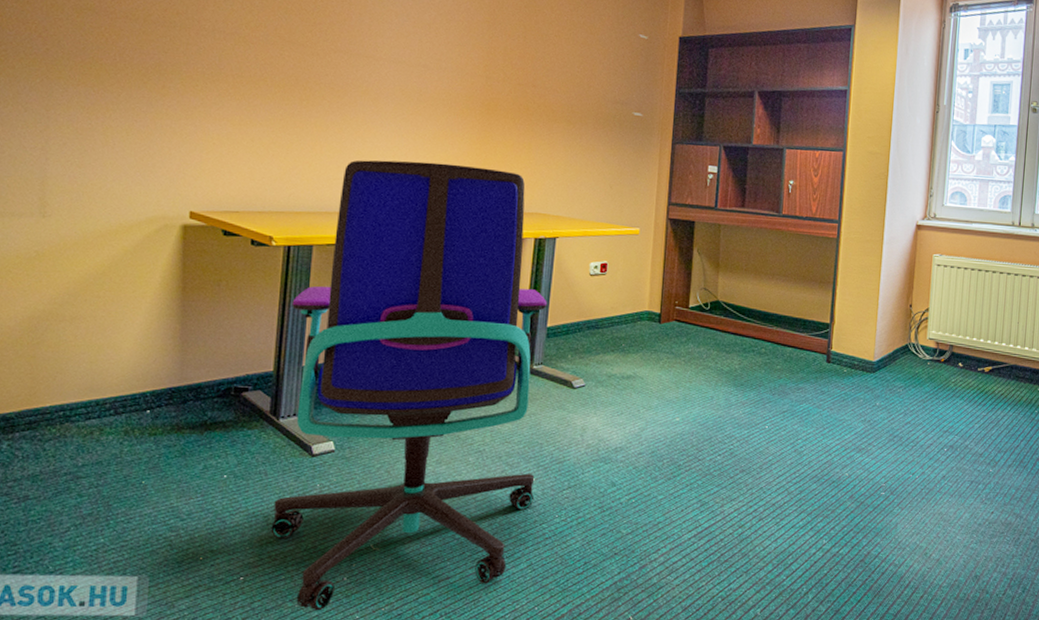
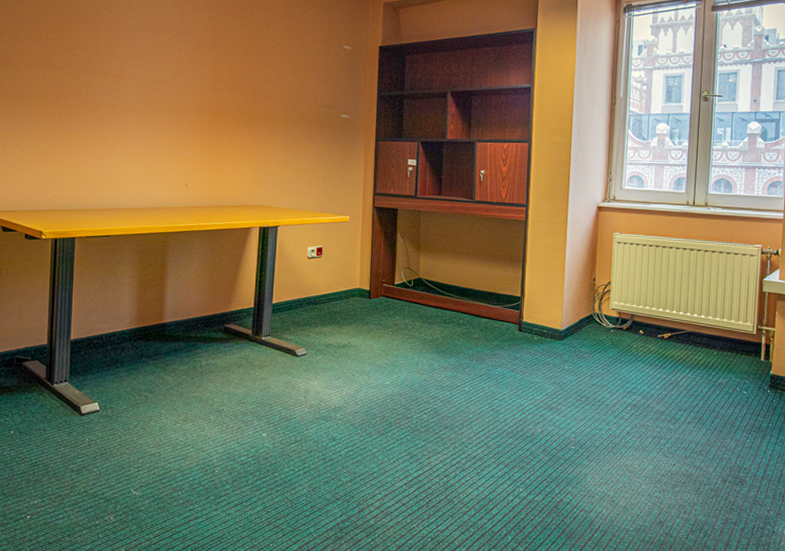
office chair: present [270,160,547,611] -> none [50,163,272,545]

